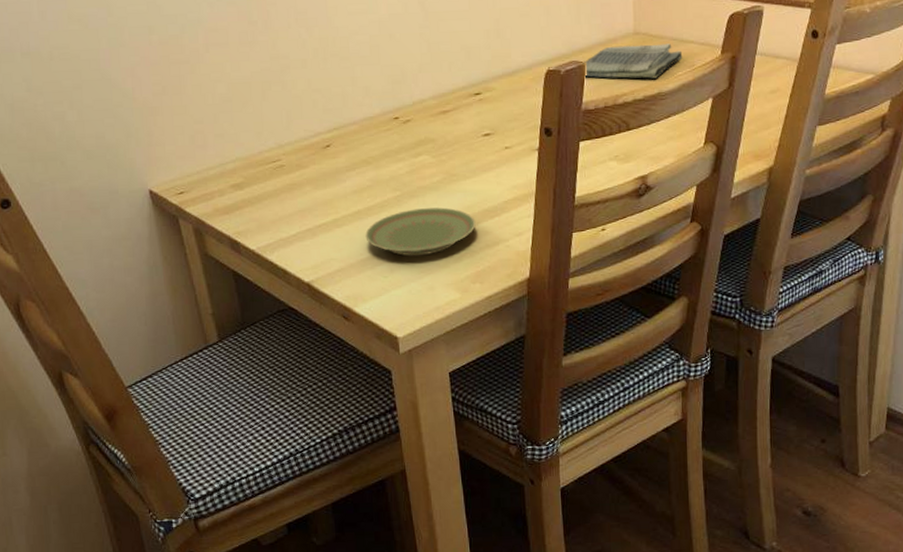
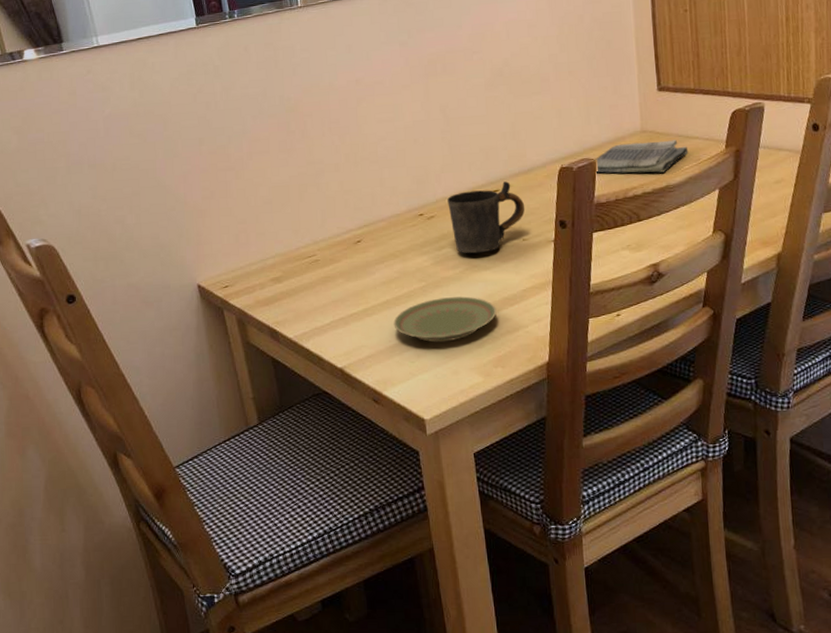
mug: none [425,84,509,162] -> present [447,181,525,254]

